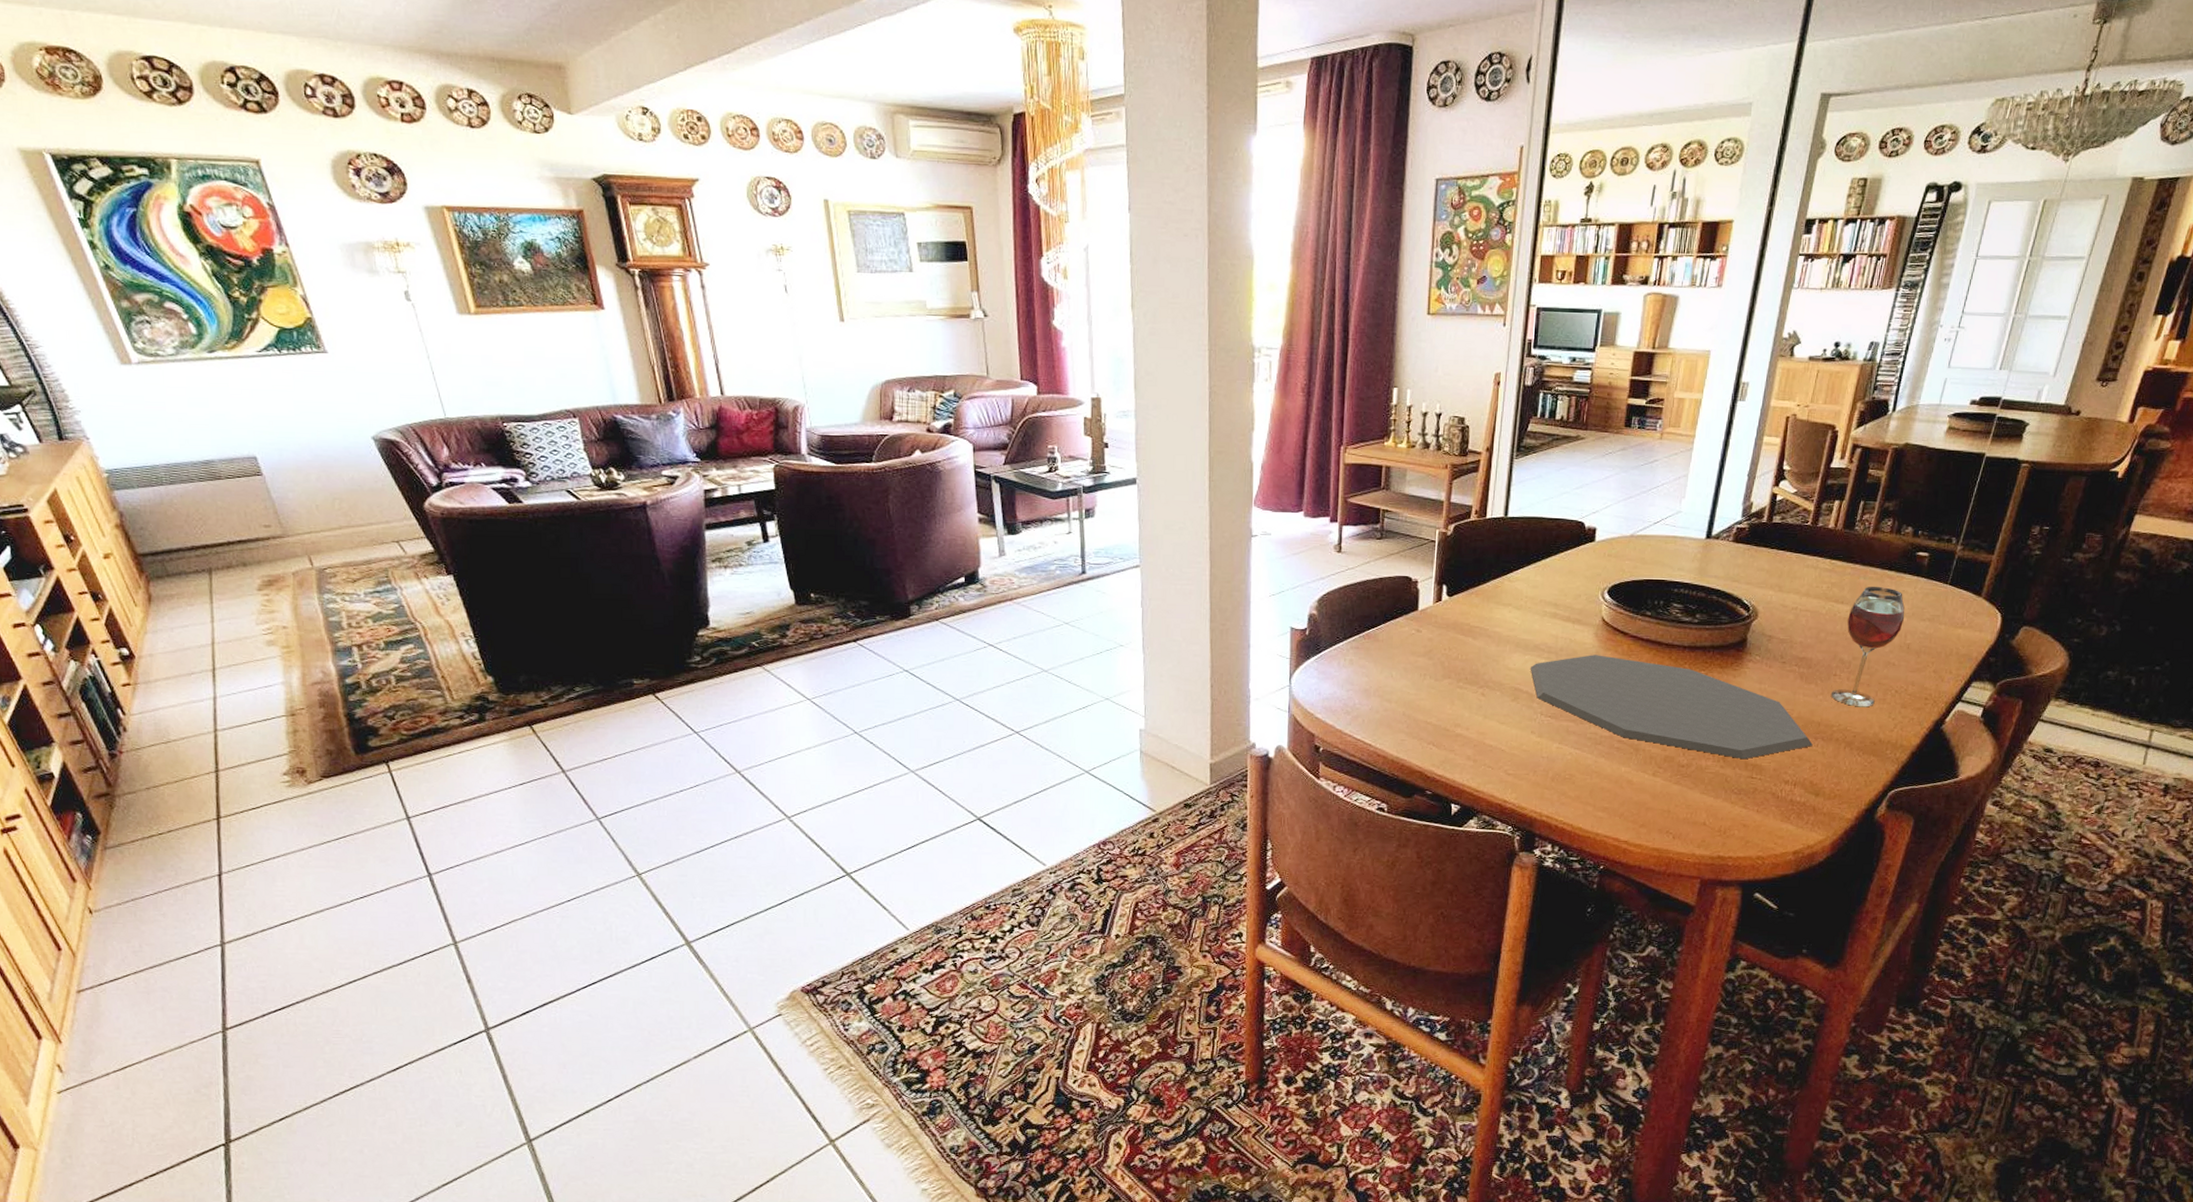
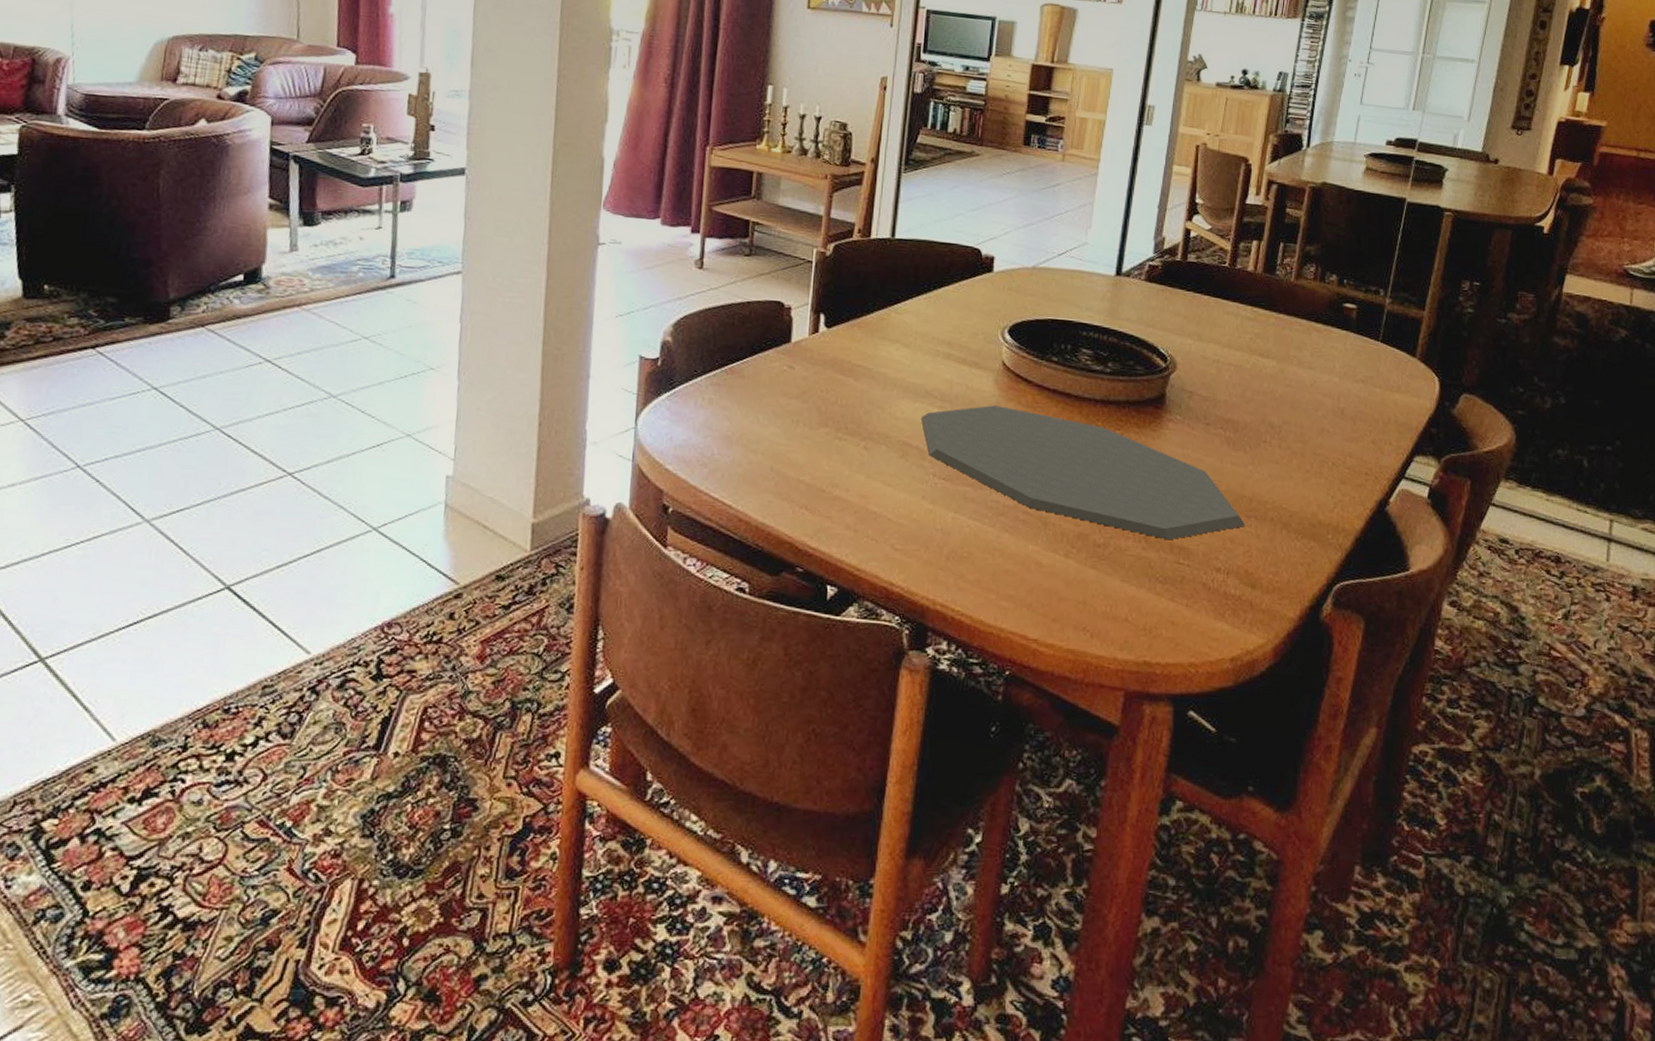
wineglass: present [1830,586,1905,707] -> none [1261,339,1336,482]

